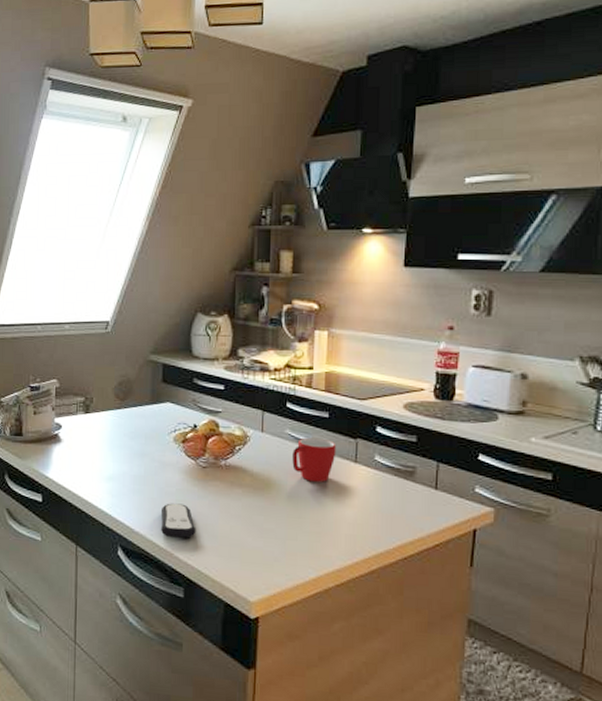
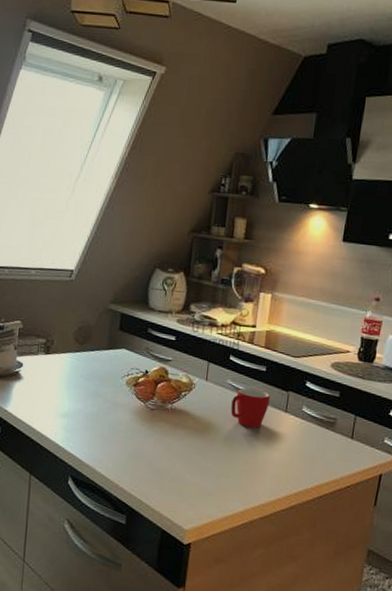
remote control: present [160,503,197,538] -> none [109,440,141,472]

